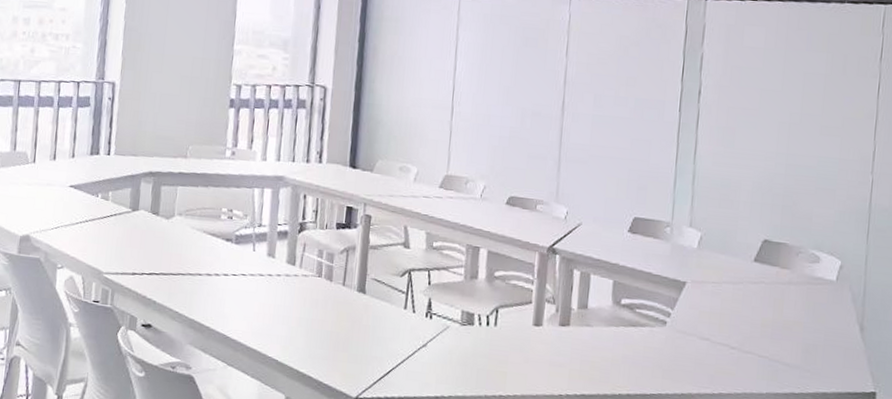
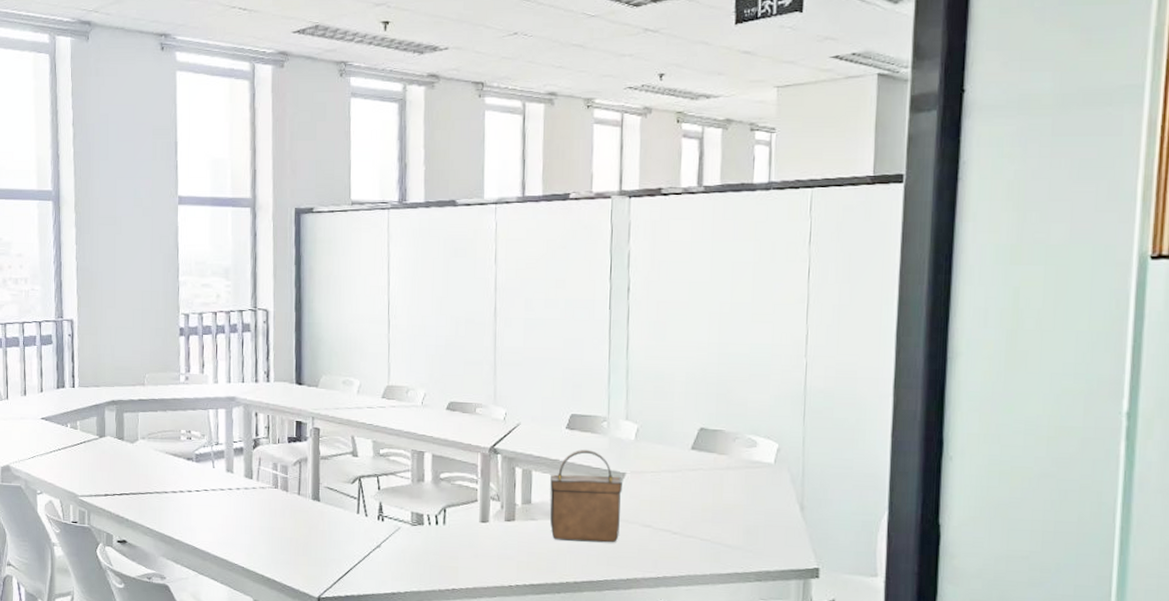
handbag: none [606,255,682,355] -> present [549,450,622,543]

